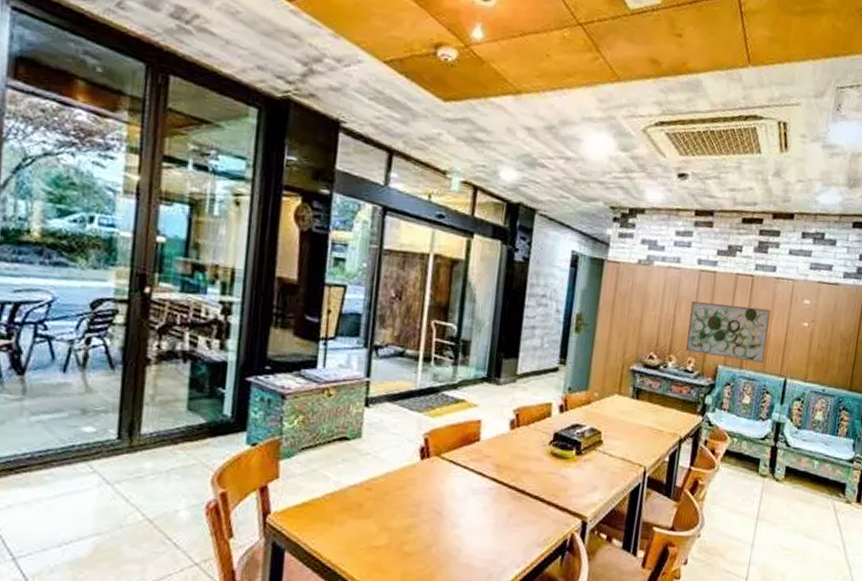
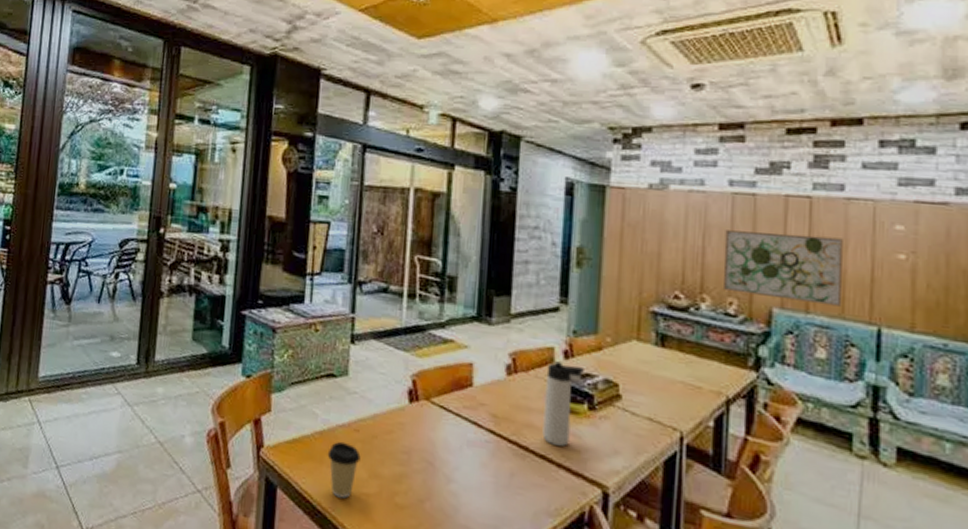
coffee cup: none [338,500,372,553] -> present [327,441,361,499]
thermos bottle: none [537,415,575,487] -> present [542,361,584,446]

